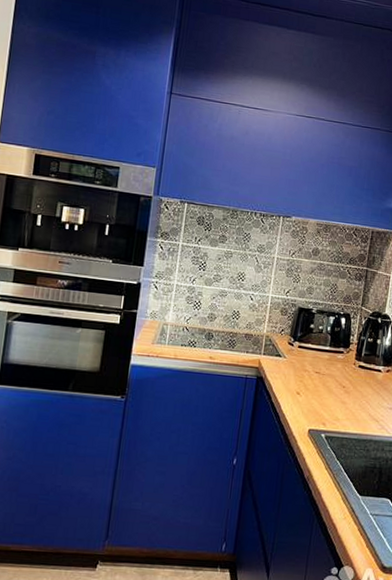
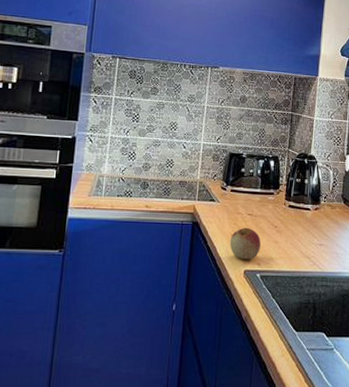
apple: none [294,385,328,419] -> present [229,227,261,260]

